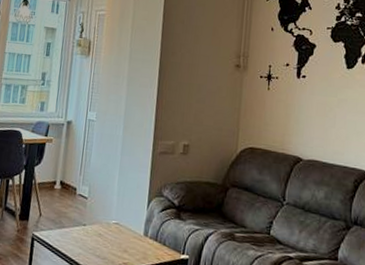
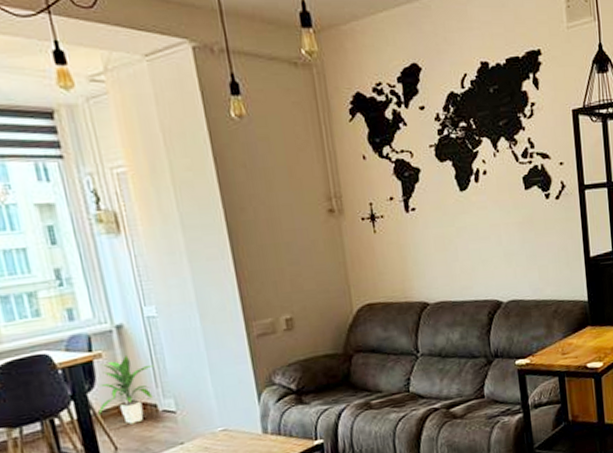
indoor plant: none [37,145,83,199] -> present [98,356,154,424]

